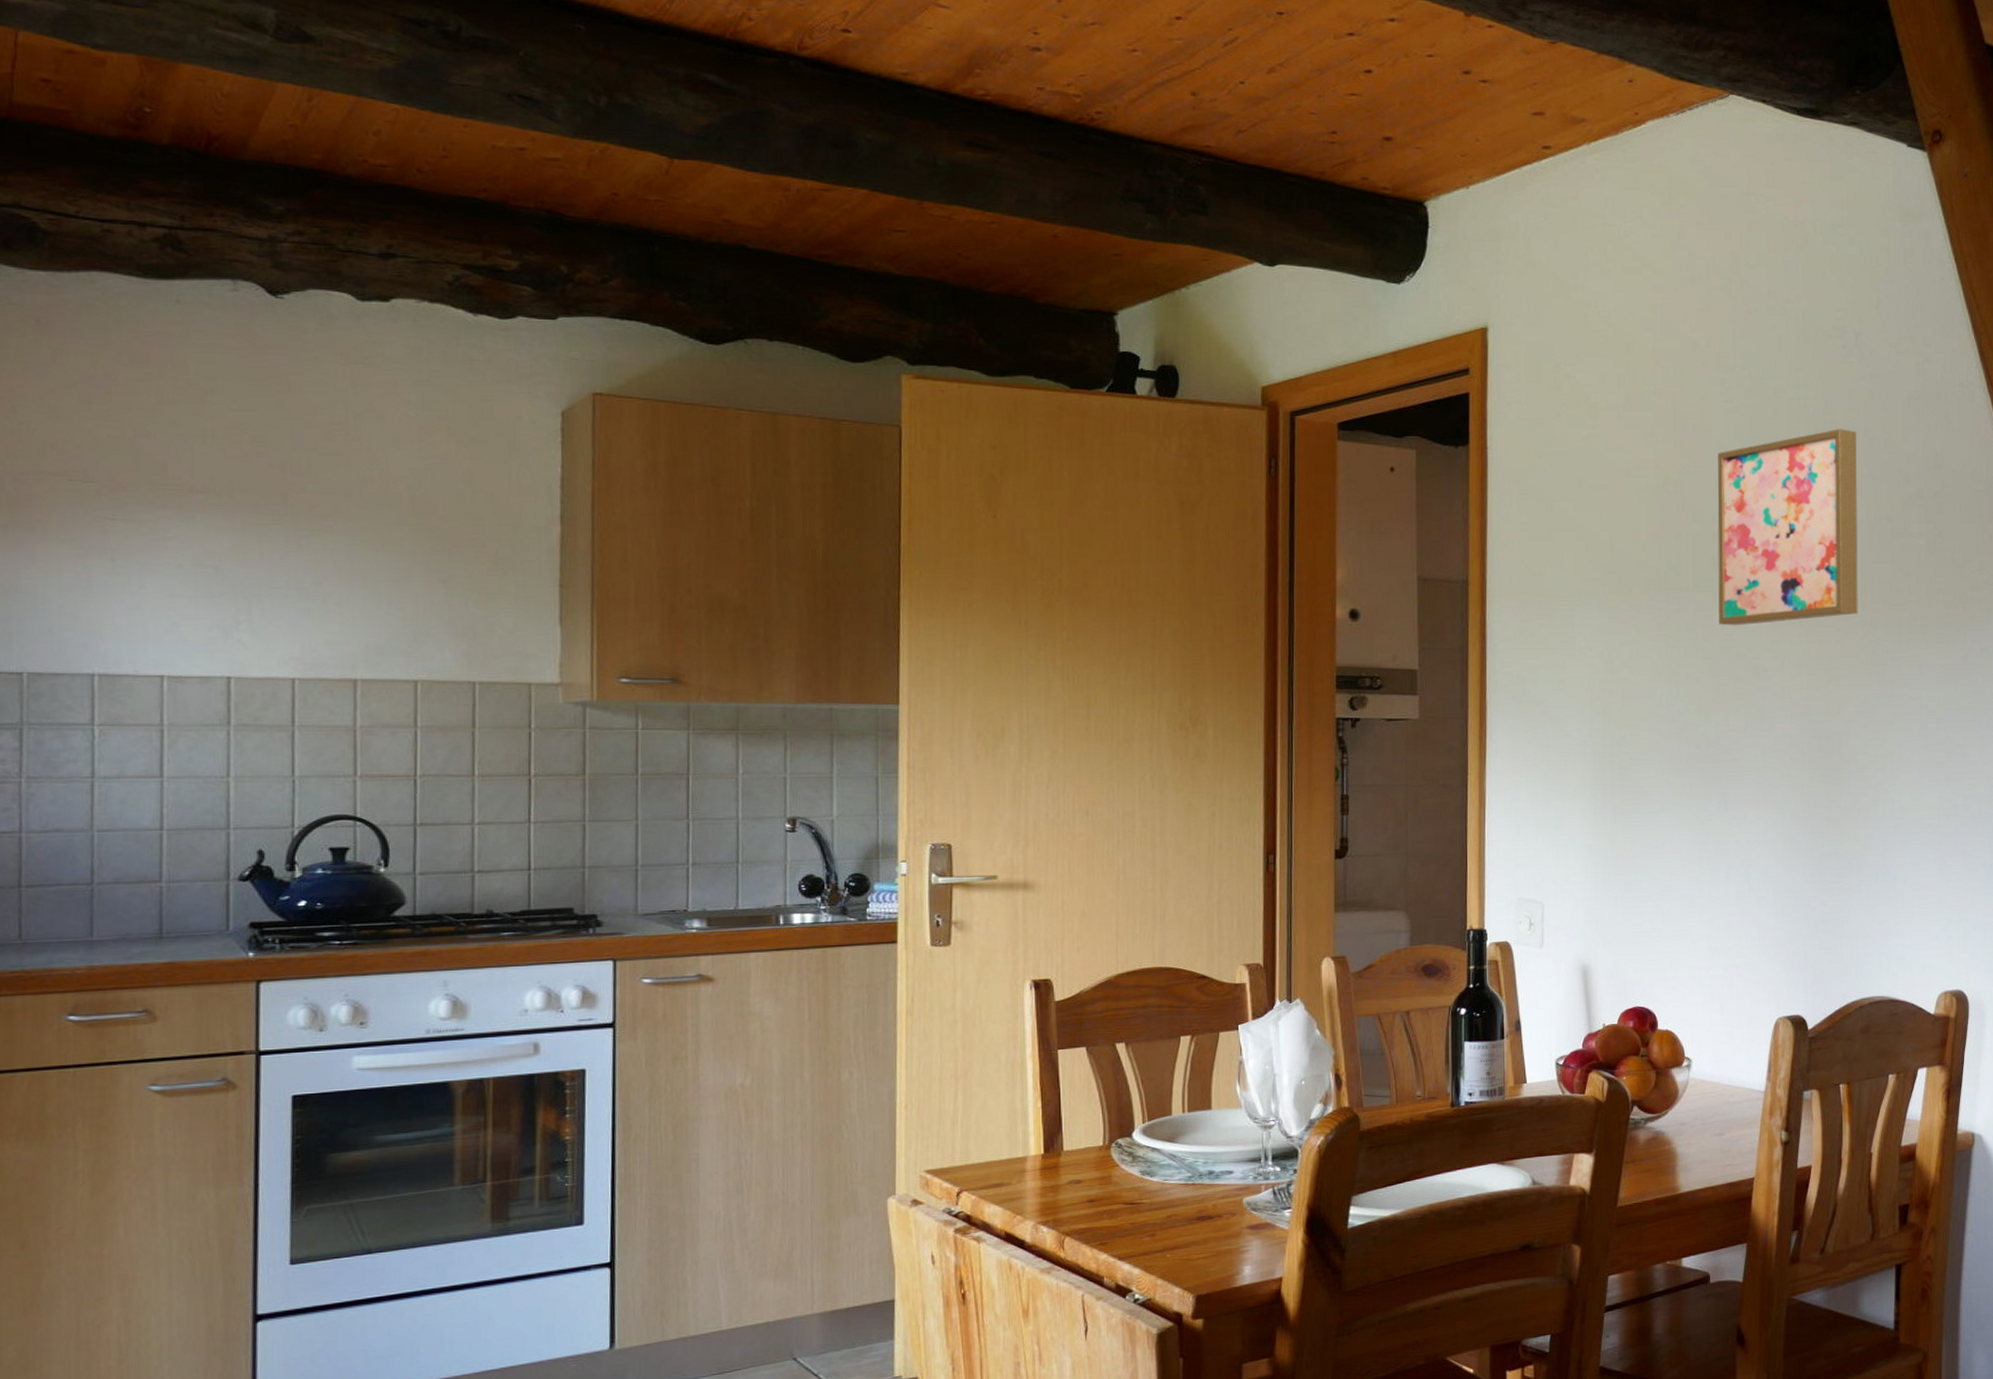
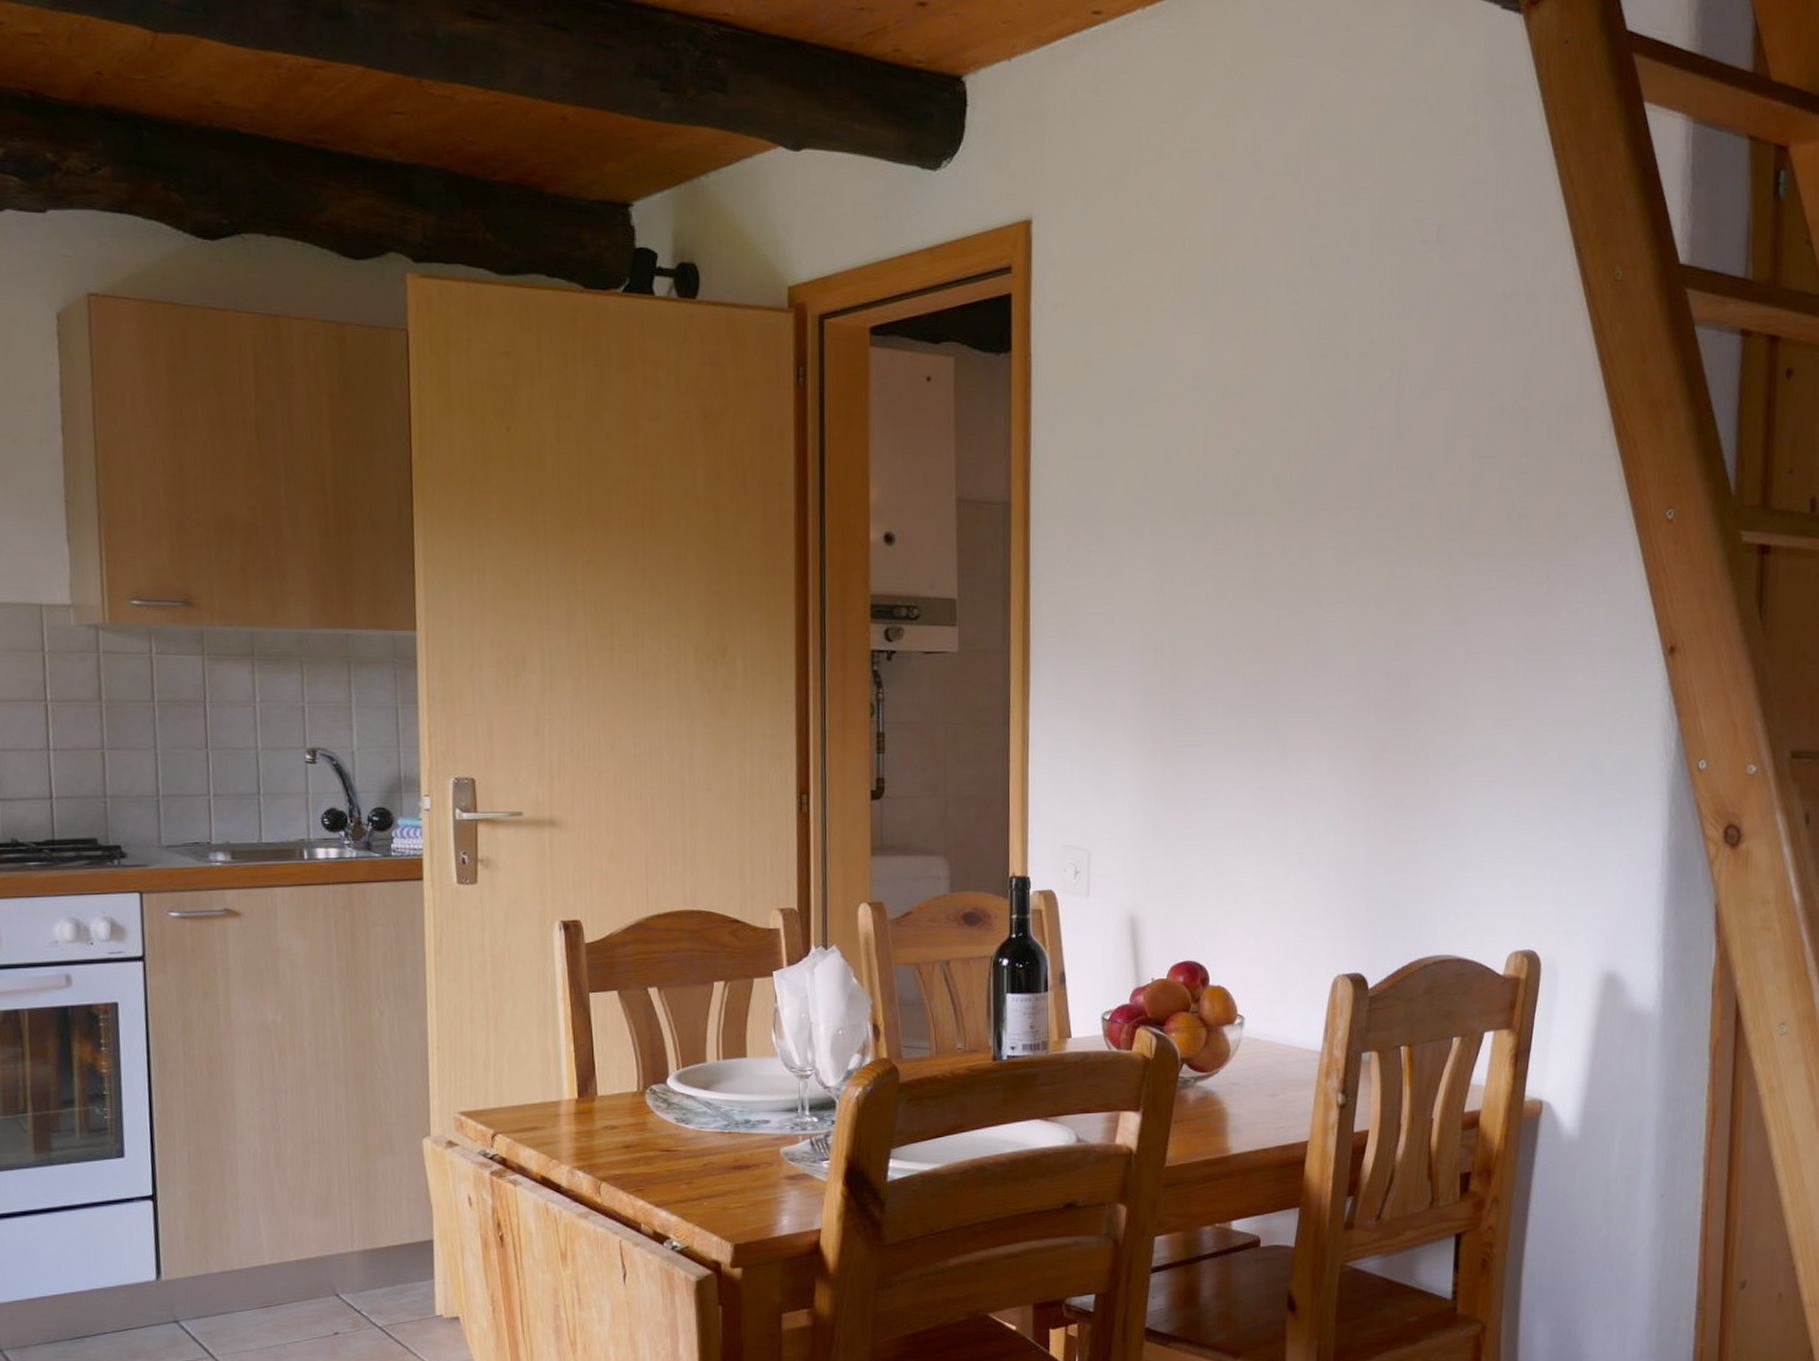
wall art: present [1717,429,1858,626] -> none [1280,334,1435,554]

